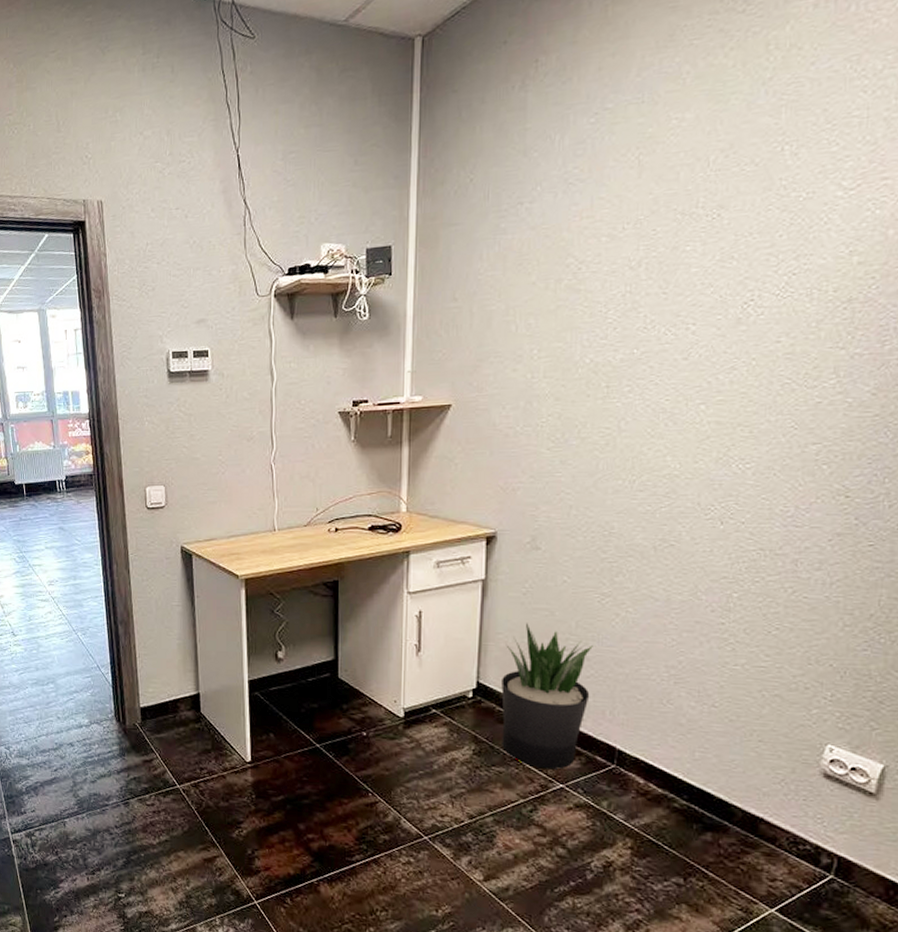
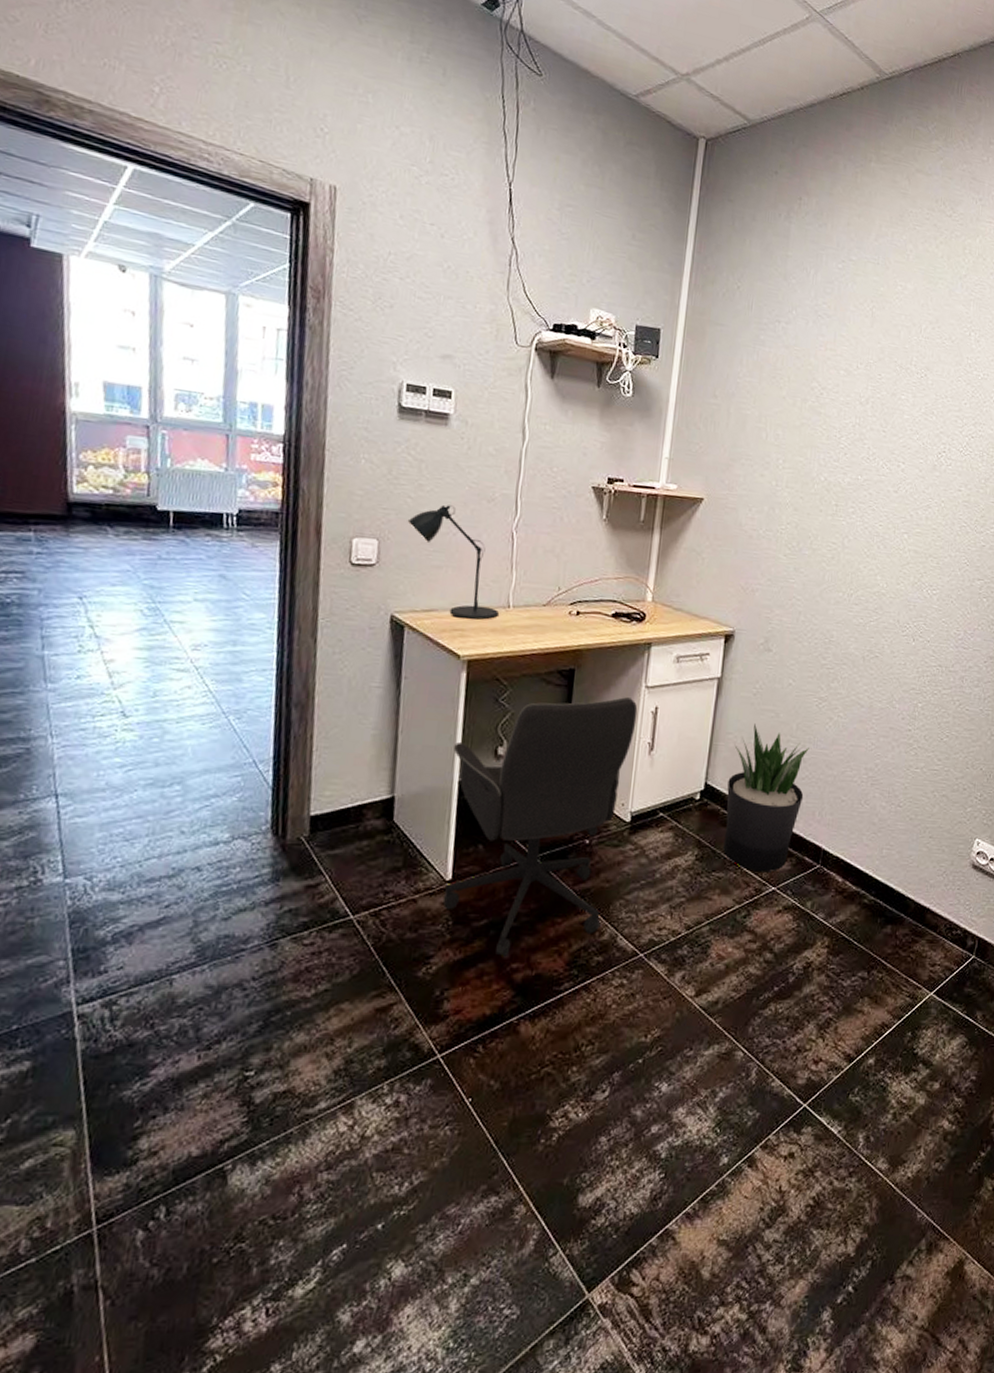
desk lamp: none [185,448,266,545] -> present [407,504,499,621]
office chair: none [242,603,402,828] -> present [442,697,638,956]

